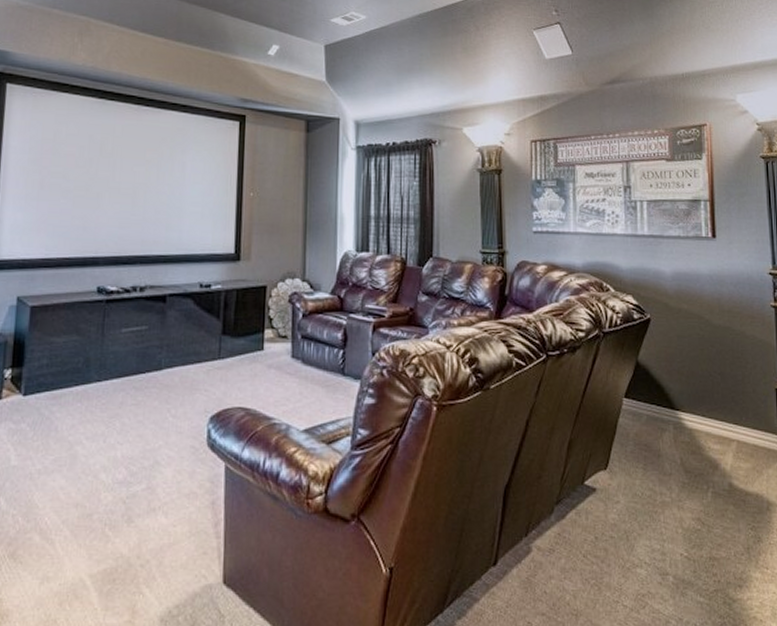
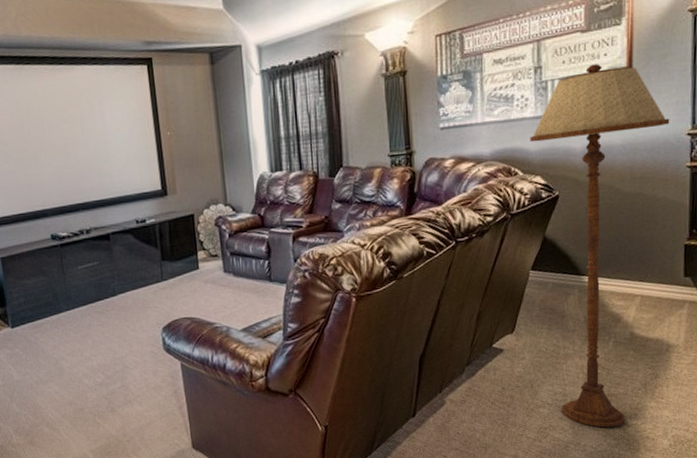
floor lamp: none [621,192,752,600] -> present [530,64,670,428]

